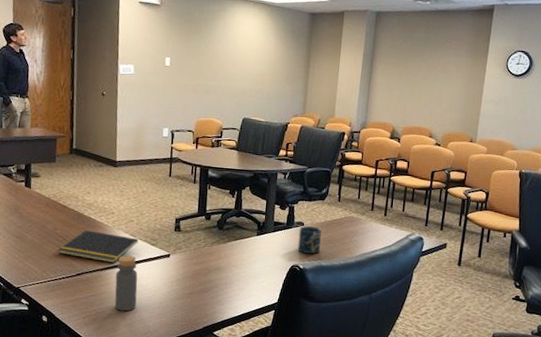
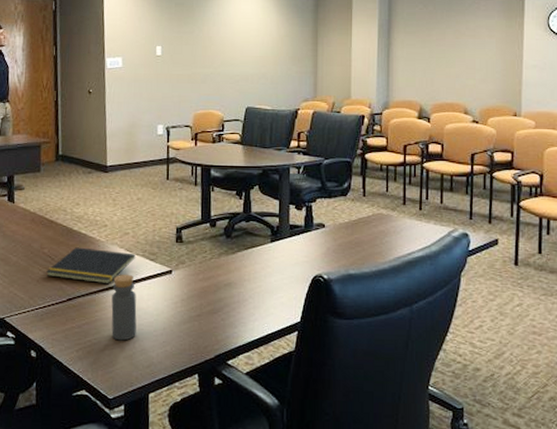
cup: present [297,226,322,255] -> none [319,227,346,262]

